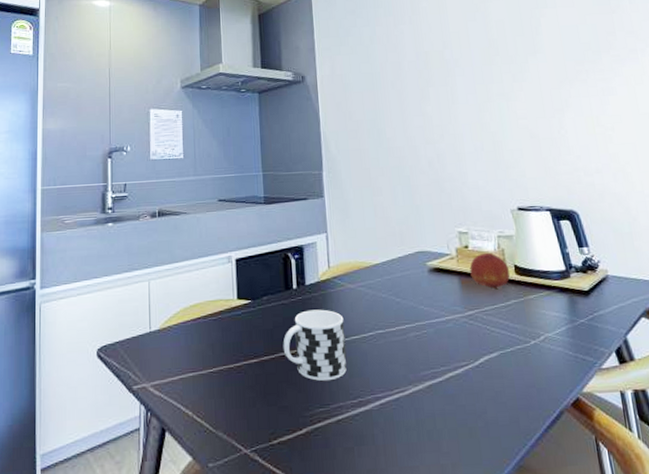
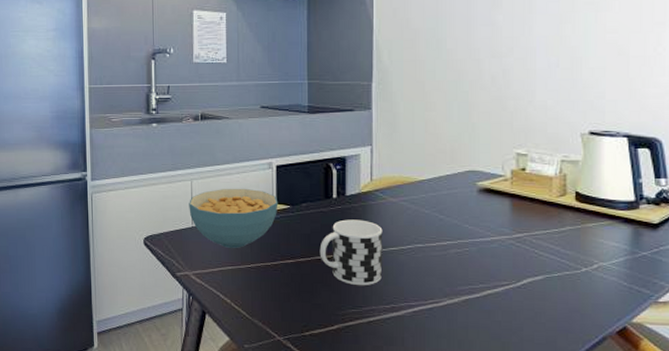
cereal bowl: none [146,285,239,352] -> present [189,188,278,248]
fruit: present [469,252,510,290] -> none [524,176,570,215]

